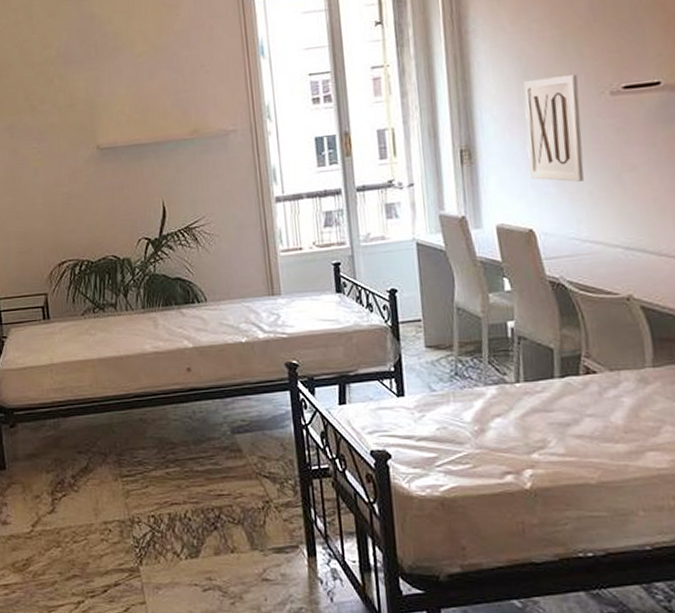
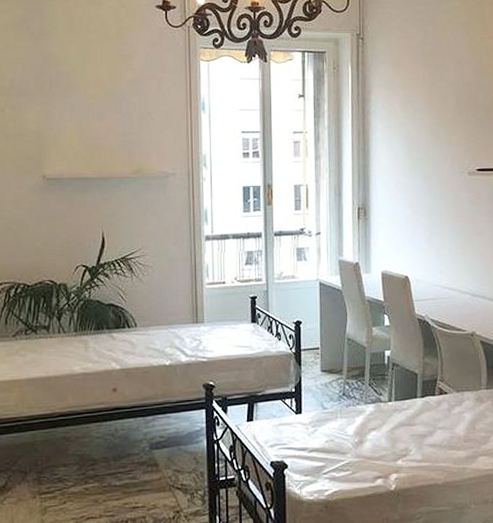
wall art: present [523,74,584,182] -> none [407,156,447,240]

